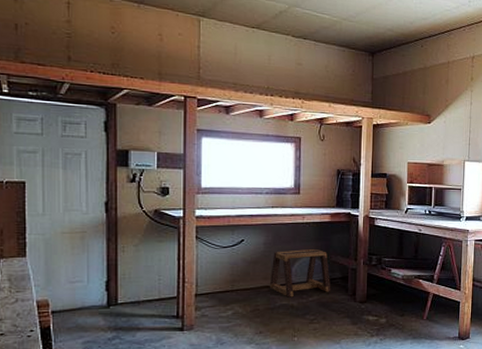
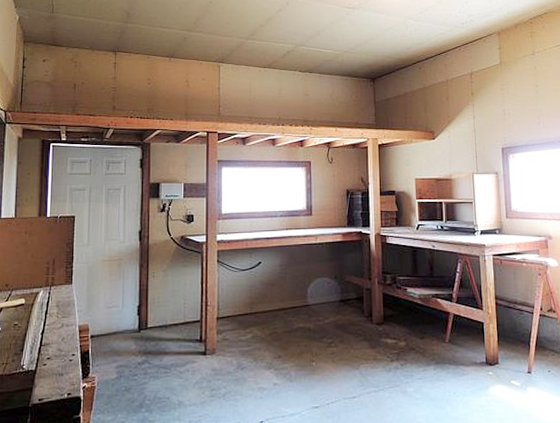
stool: present [269,248,331,297] -> none [286,269,347,320]

